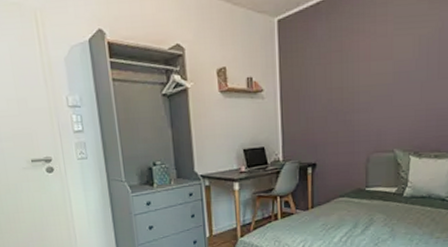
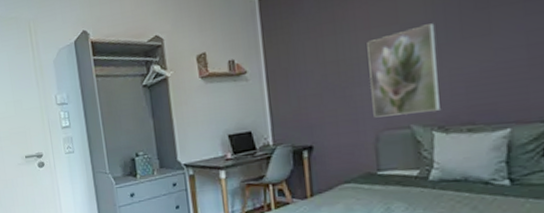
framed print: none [367,63,420,141] -> present [367,23,440,118]

